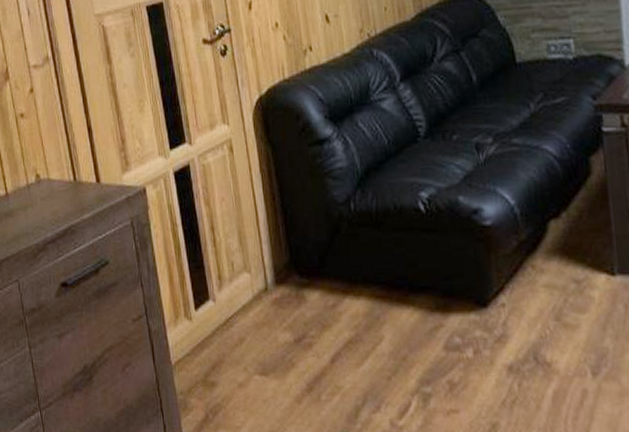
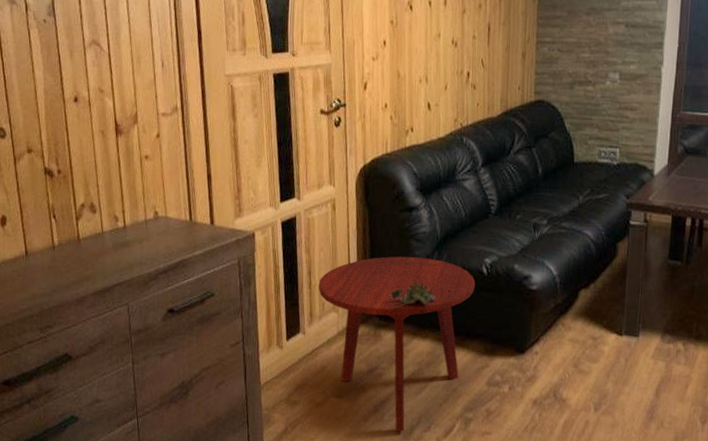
side table: none [224,198,413,414] -> present [318,256,476,432]
succulent plant: none [305,229,383,261] -> present [387,283,451,308]

